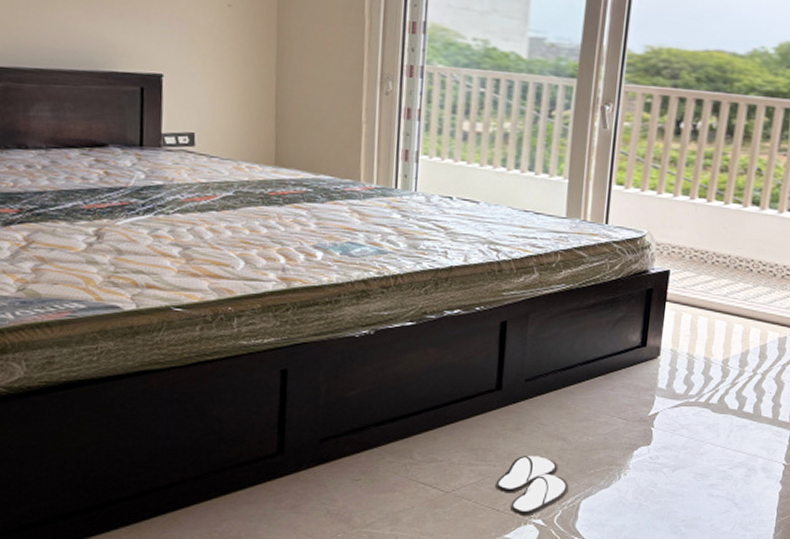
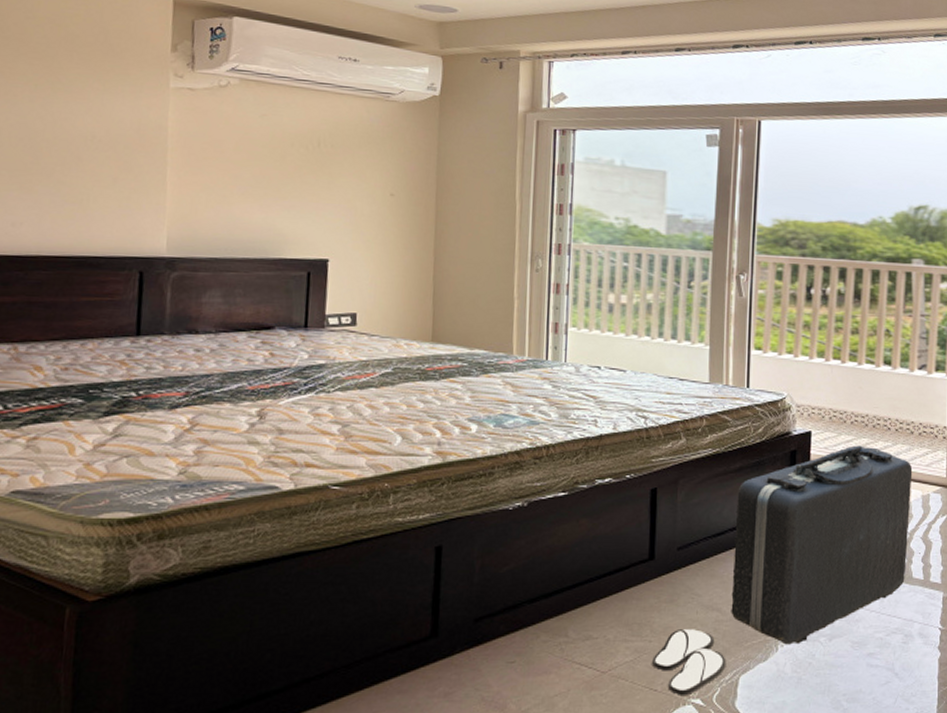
suitcase: none [576,286,772,474] -> present [731,445,913,645]

